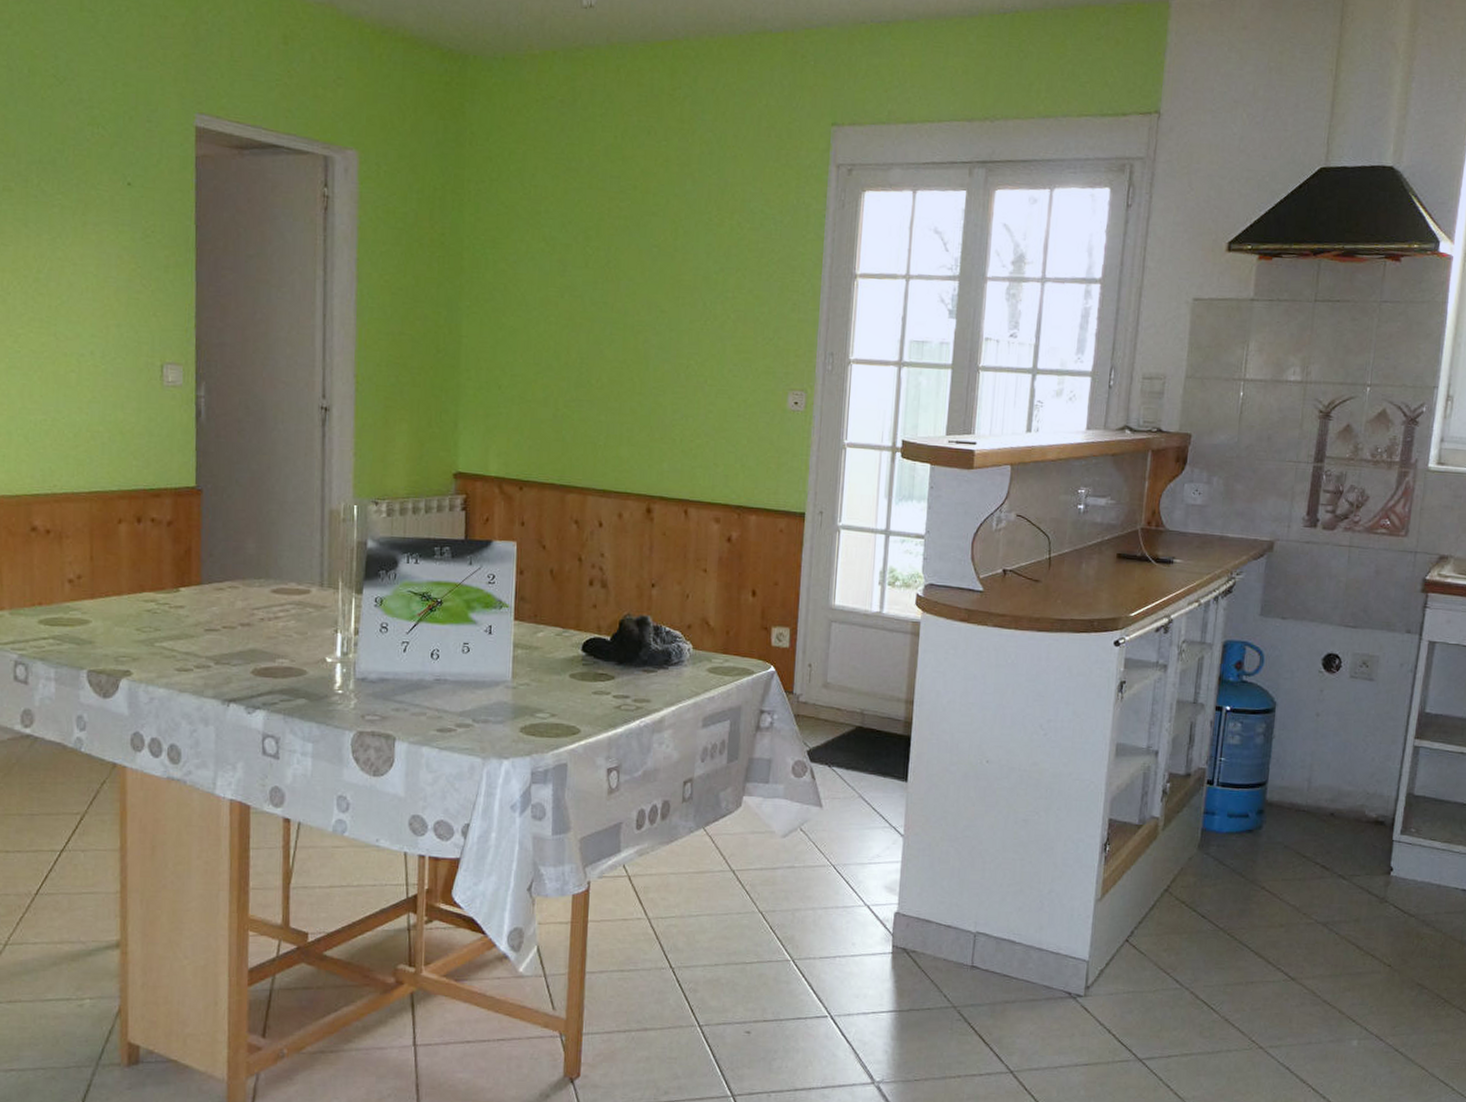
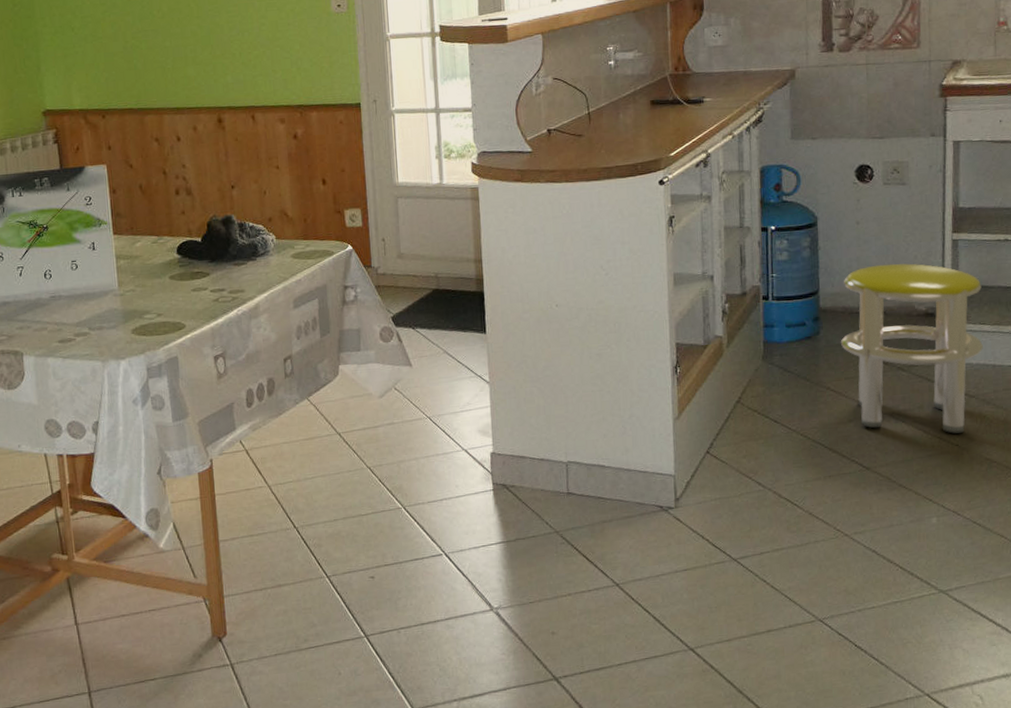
stool: none [1282,762,1437,953] -> present [840,263,983,434]

